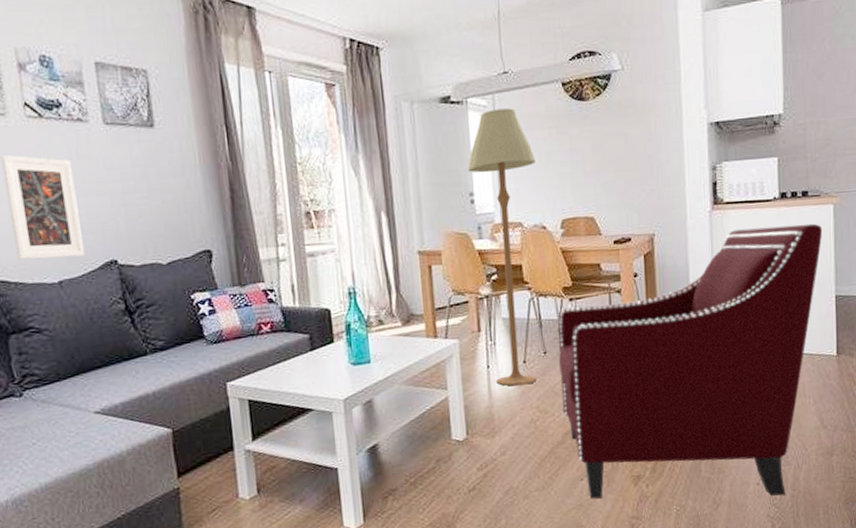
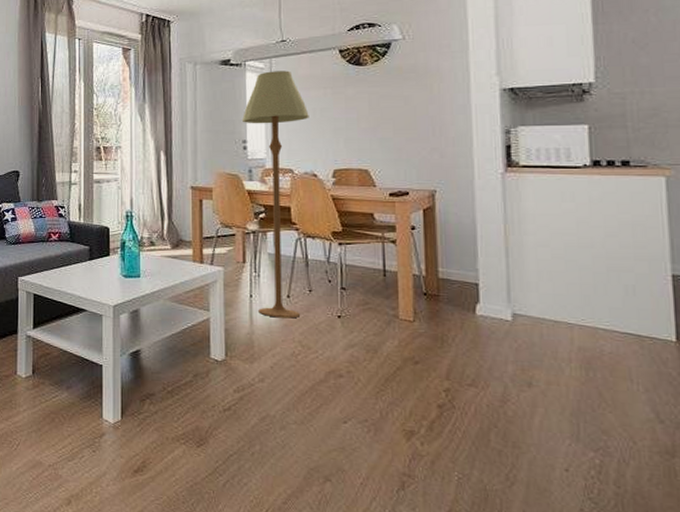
armchair: present [557,223,823,500] -> none [325,194,652,491]

